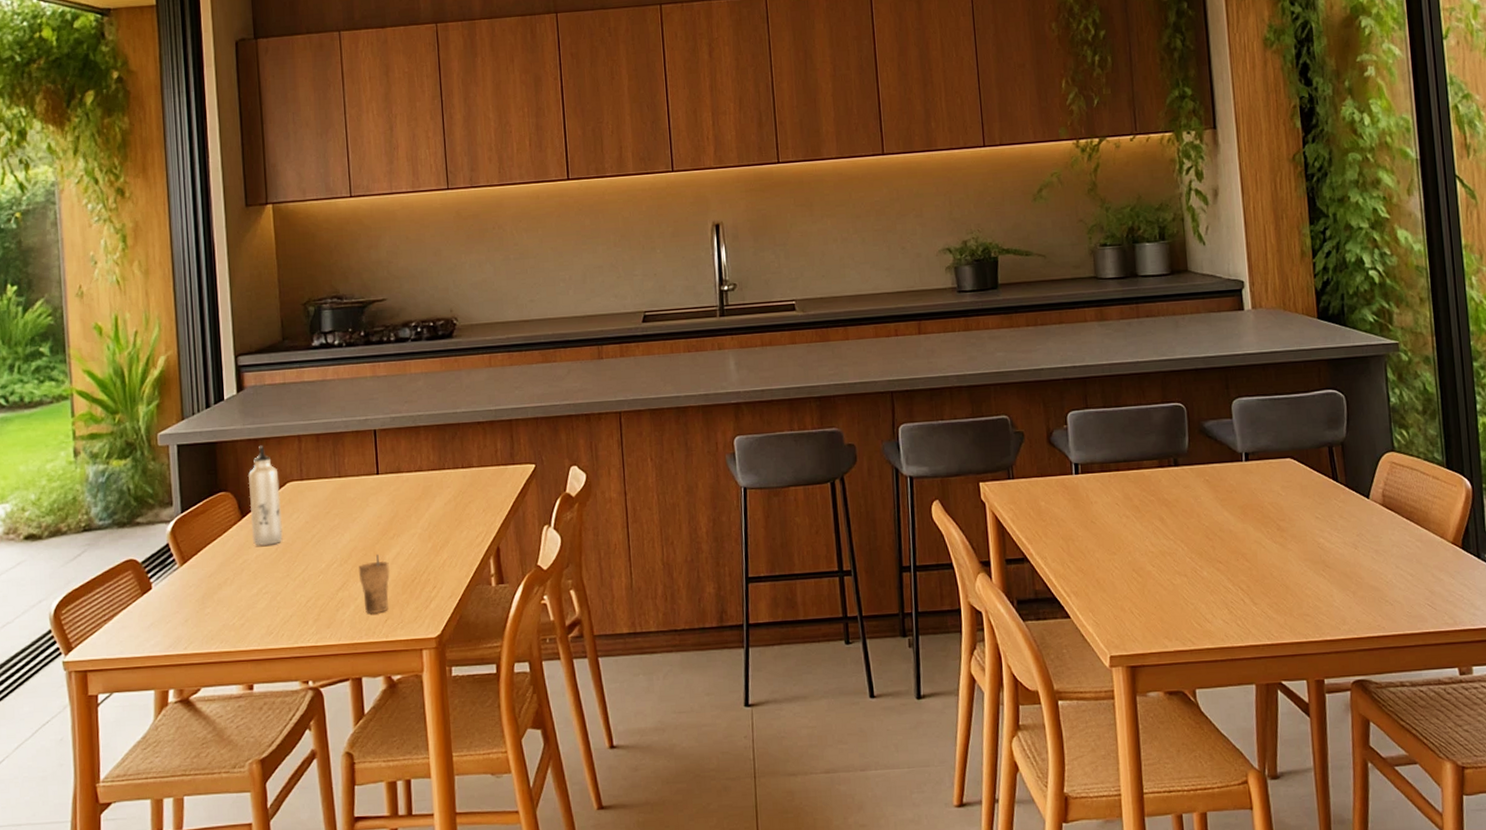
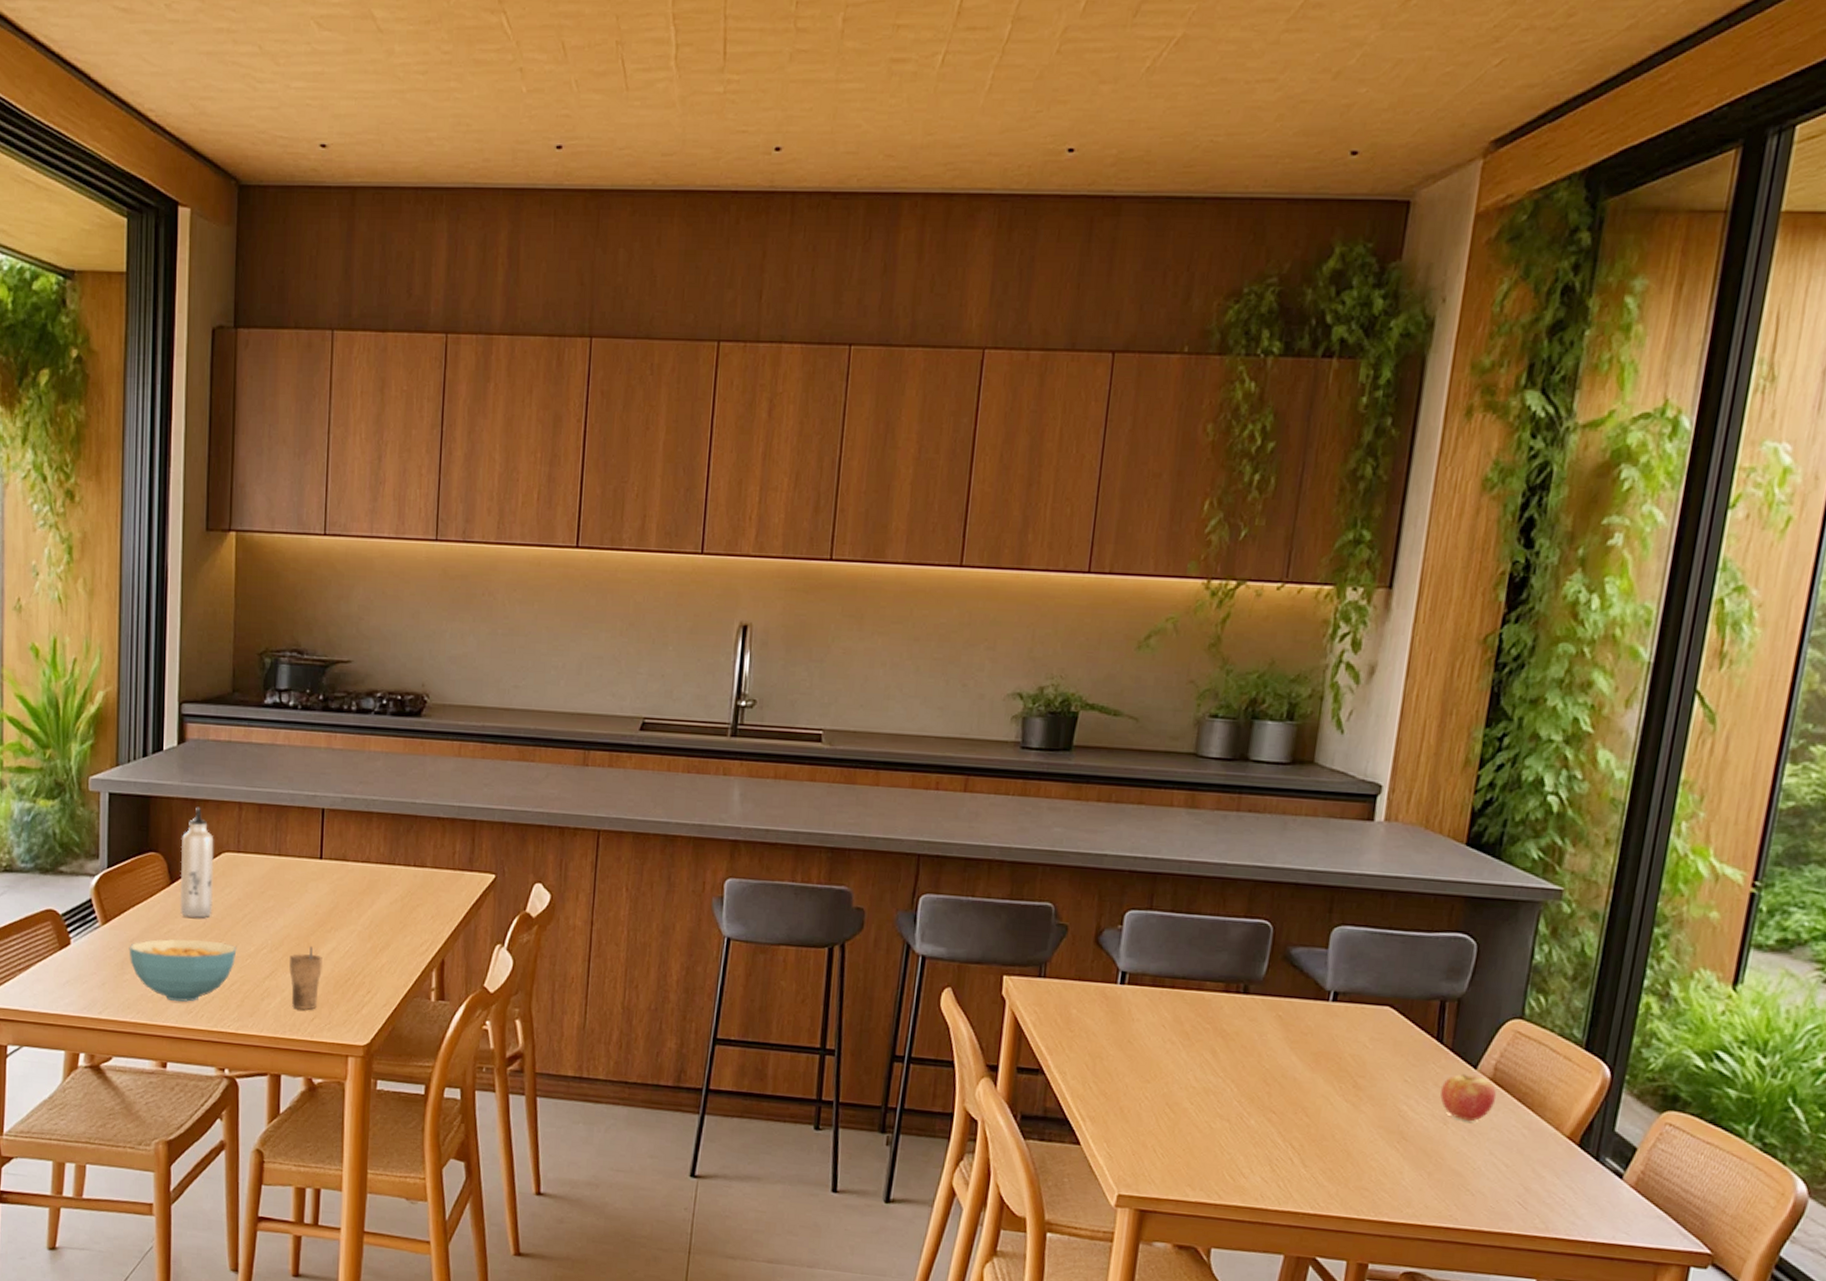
cereal bowl: none [208,564,309,626] -> present [129,939,237,1002]
fruit: none [1346,504,1390,544] -> present [1440,1073,1497,1122]

